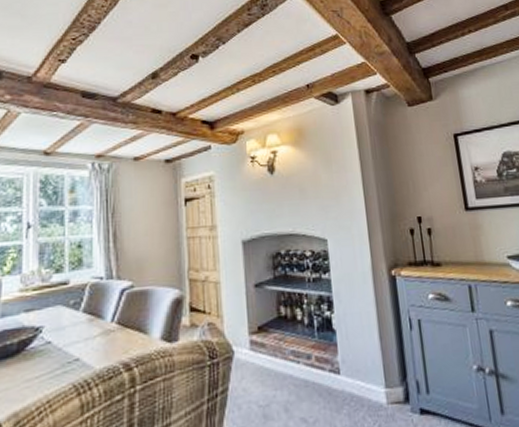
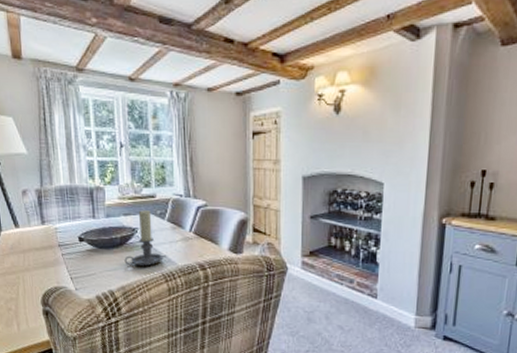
candle holder: none [21,301,76,380] -> present [124,210,163,267]

